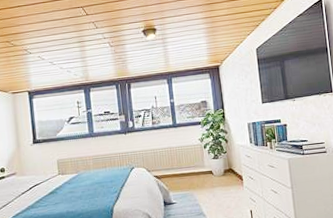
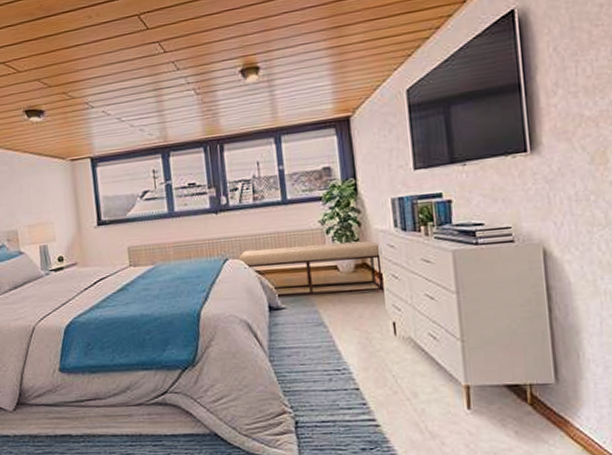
bench: none [142,152,244,195] -> present [238,240,384,298]

